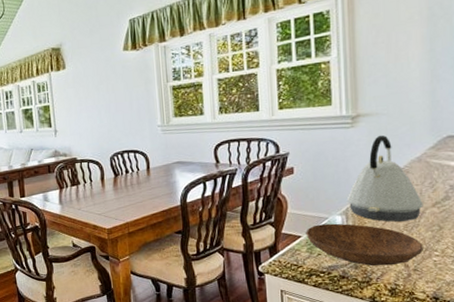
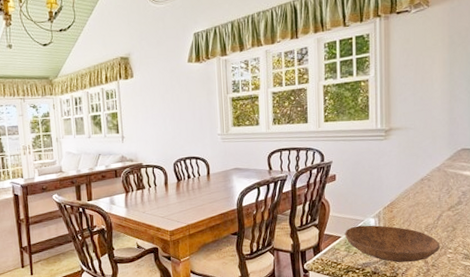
kettle: present [346,135,423,222] -> none [379,147,441,224]

